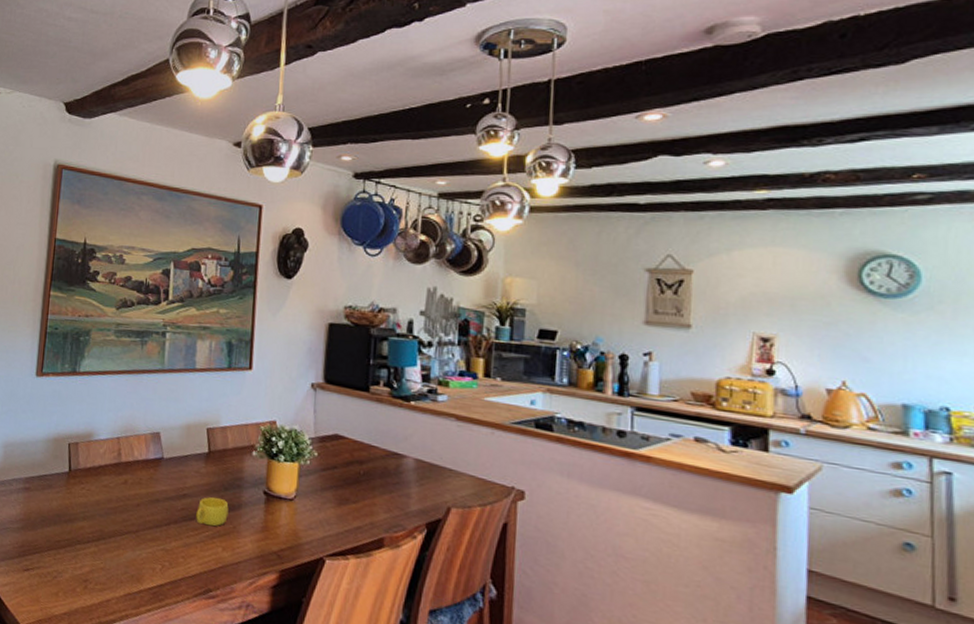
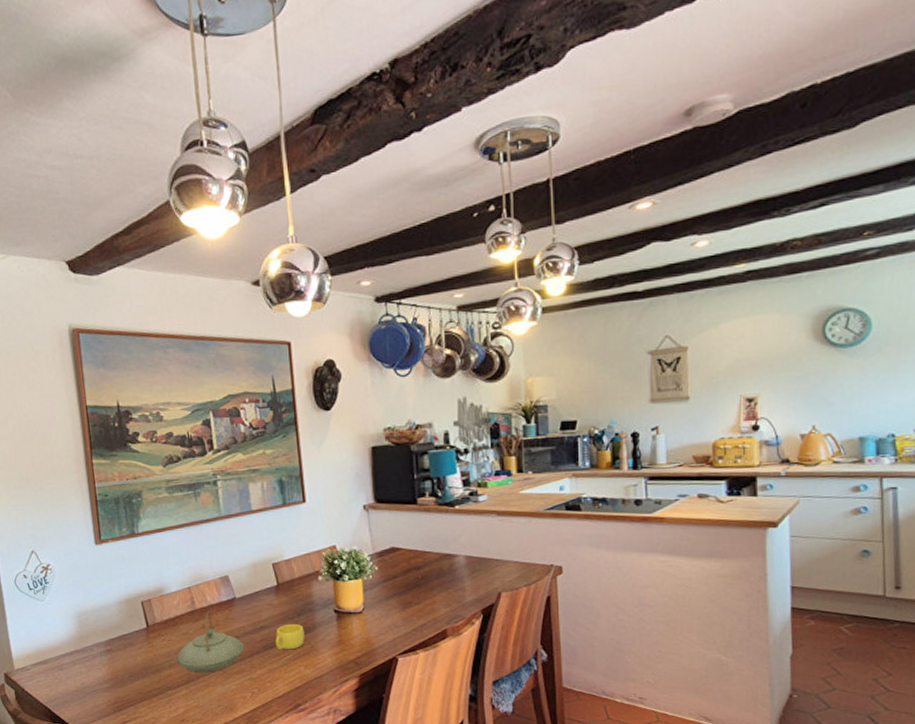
teapot: none [92,466,164,534] -> present [176,611,245,673]

